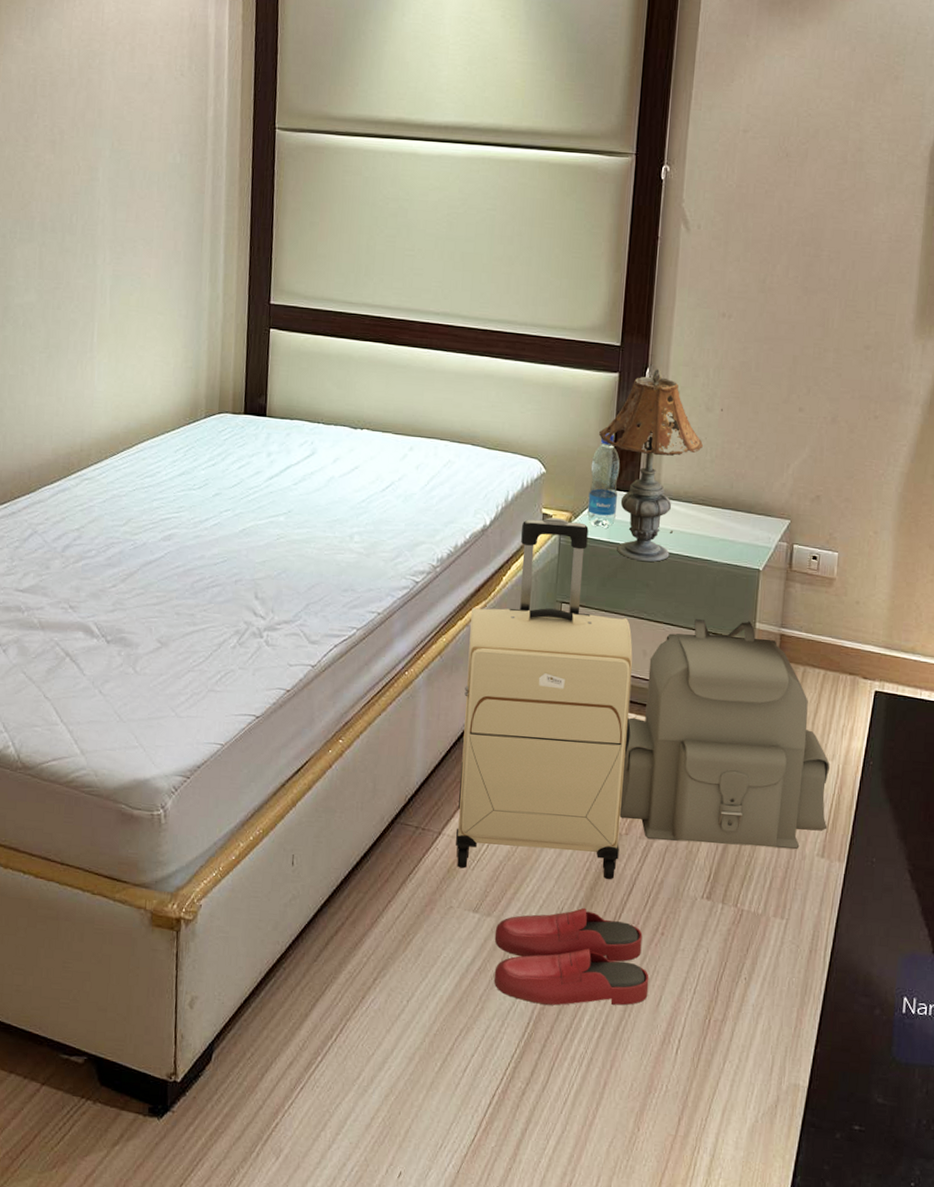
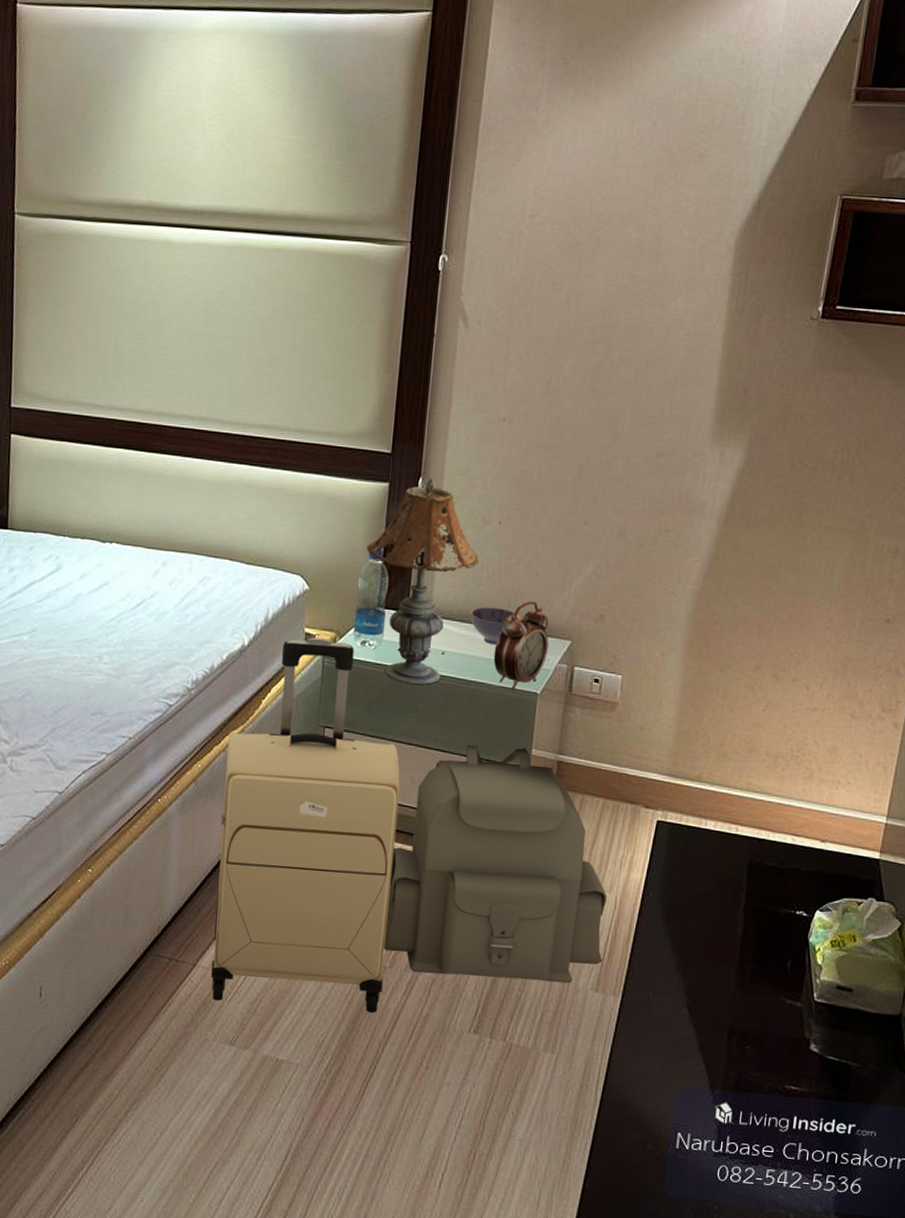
slippers: present [494,907,649,1006] -> none [250,1041,413,1139]
bowl: none [695,488,741,524] -> present [469,606,519,644]
alarm clock: none [718,483,769,566] -> present [493,601,549,689]

